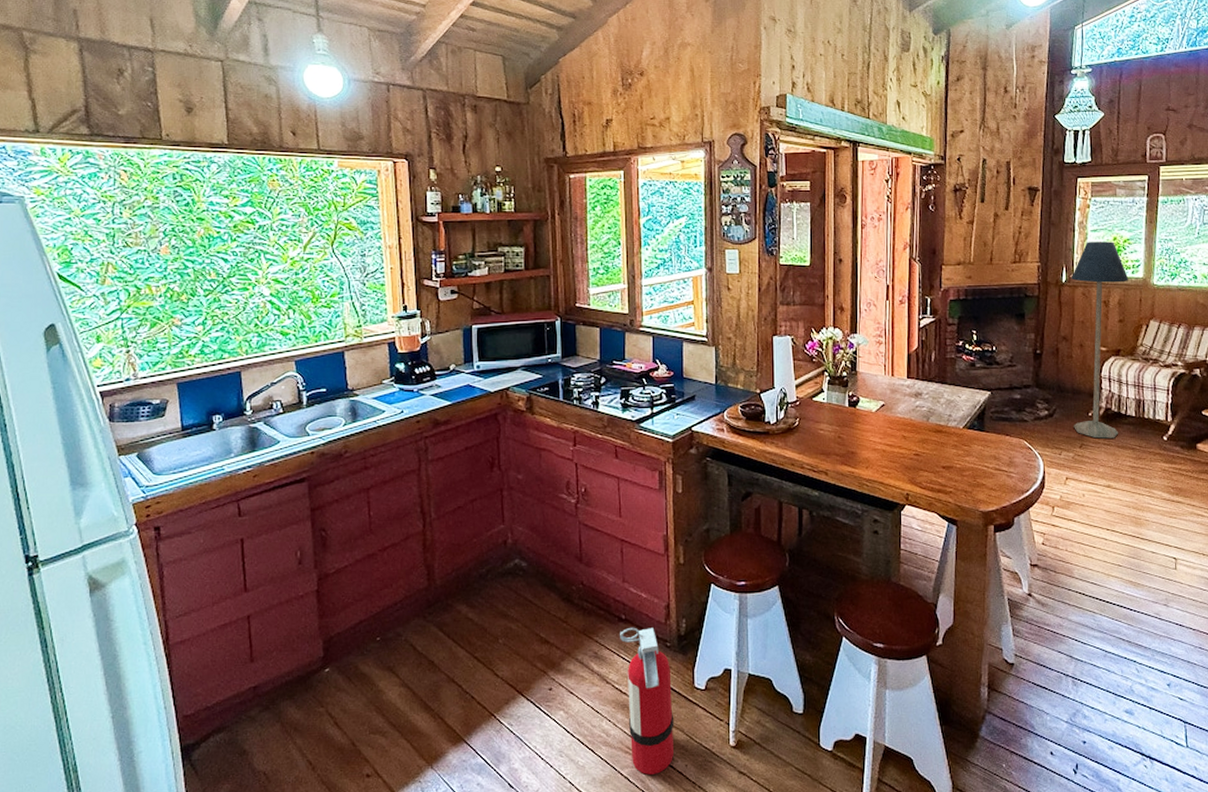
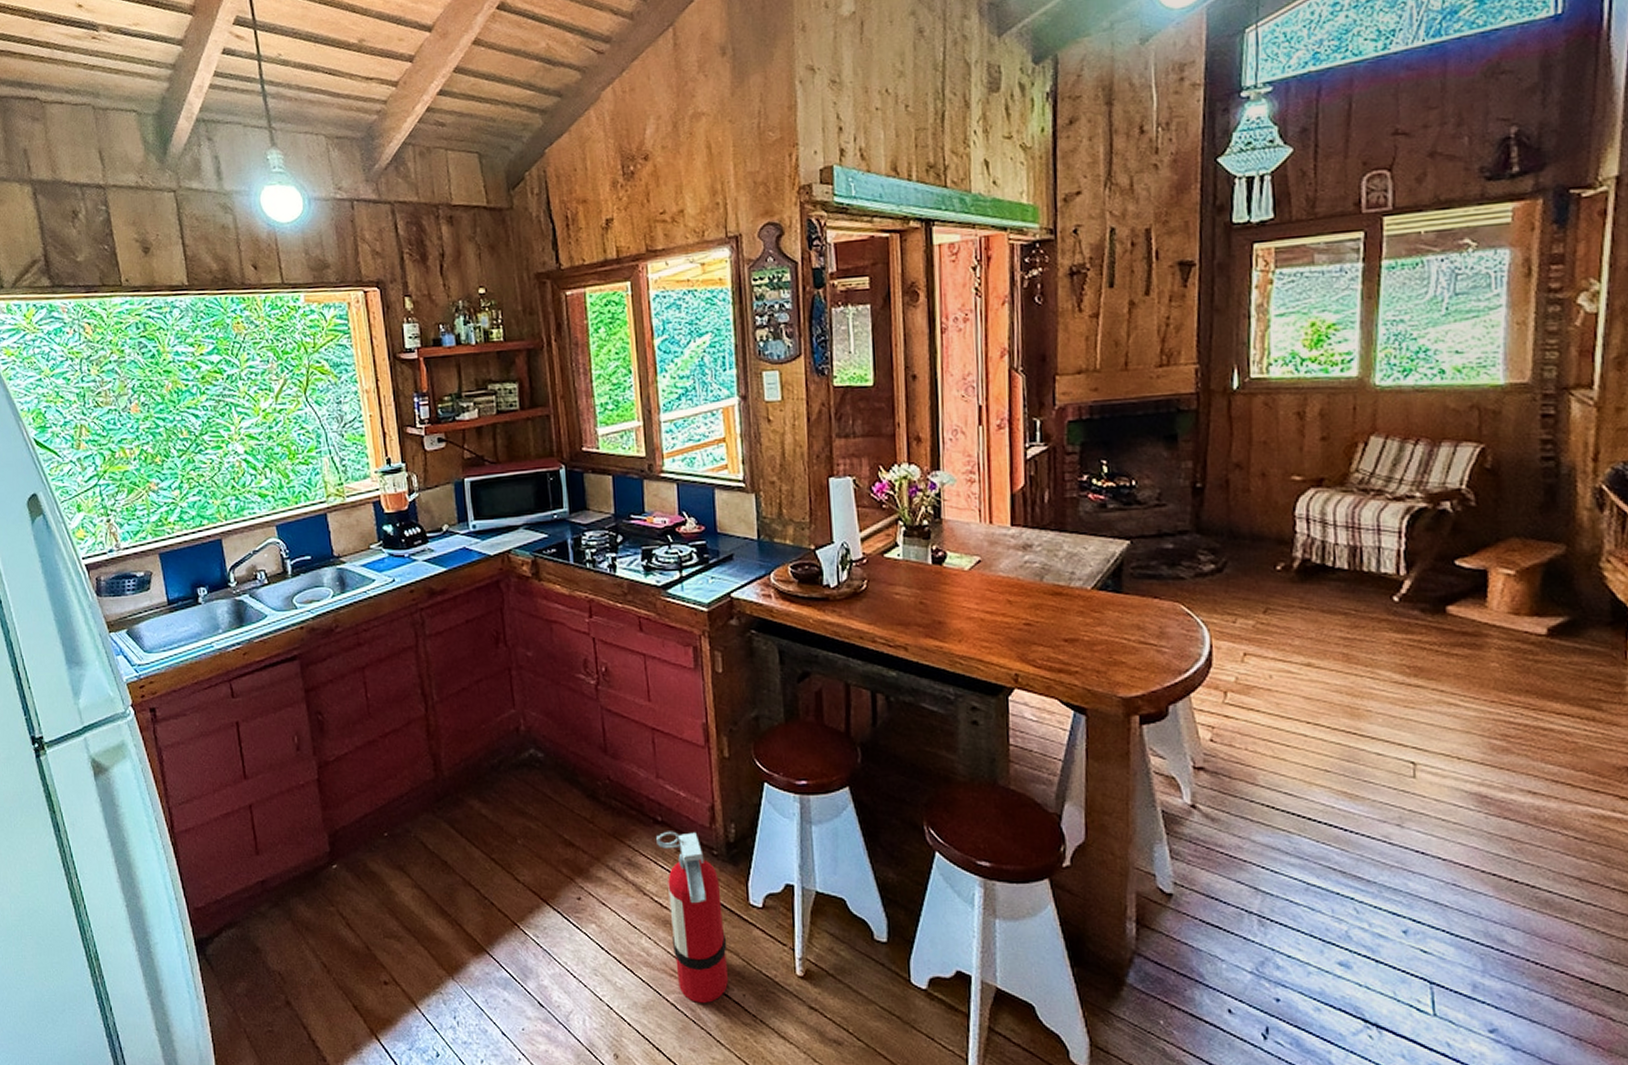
floor lamp: present [1071,242,1129,439] -> none [1245,329,1336,601]

